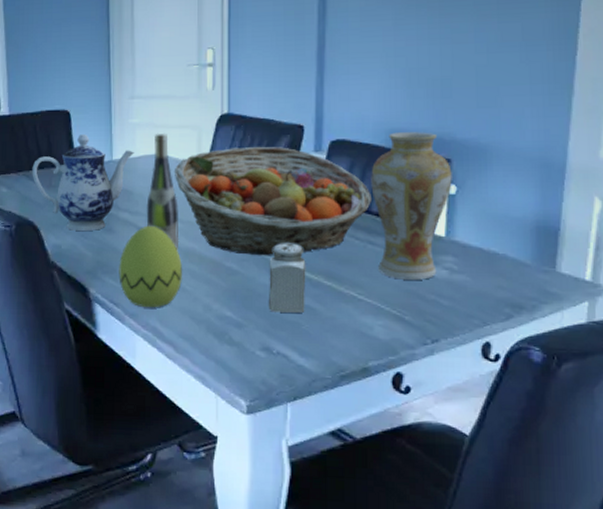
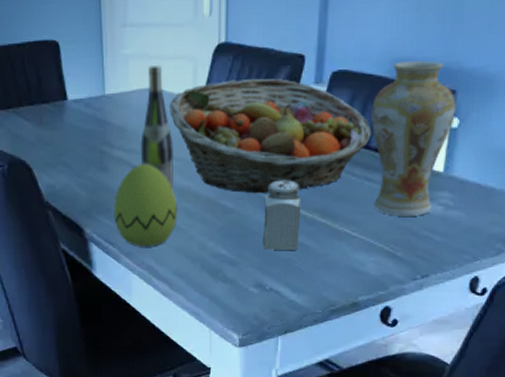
teapot: present [32,134,134,231] -> none [22,67,127,170]

